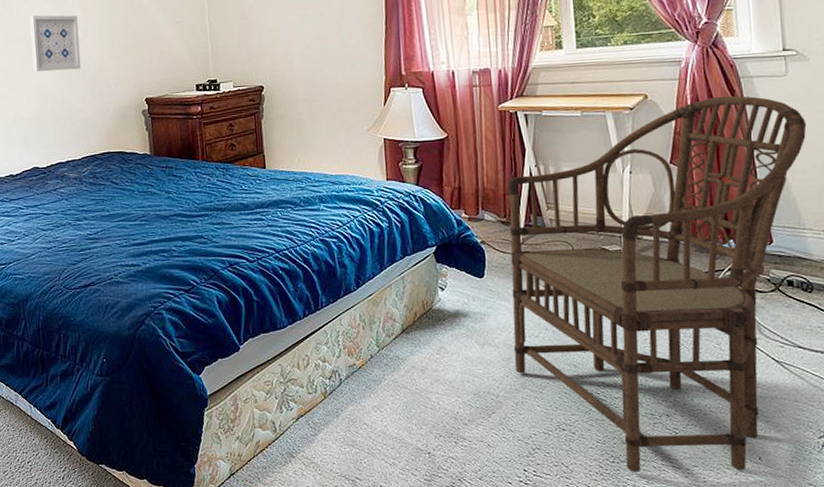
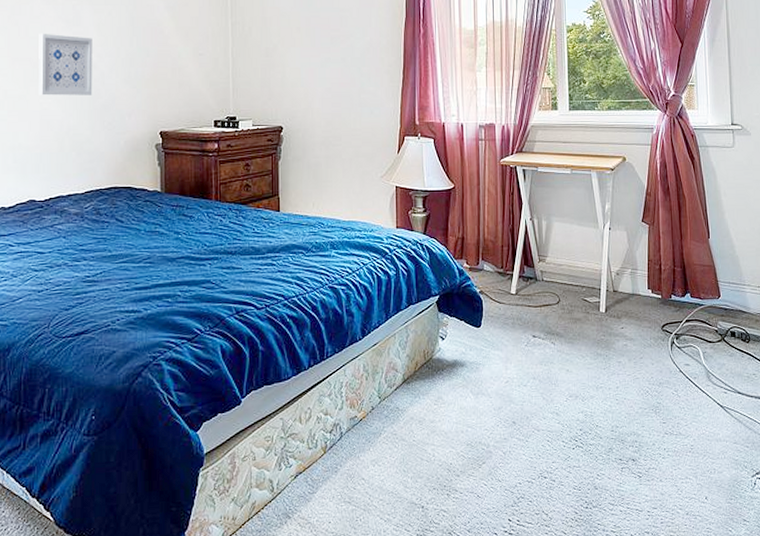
armchair: present [507,95,807,472] -> none [504,162,748,517]

